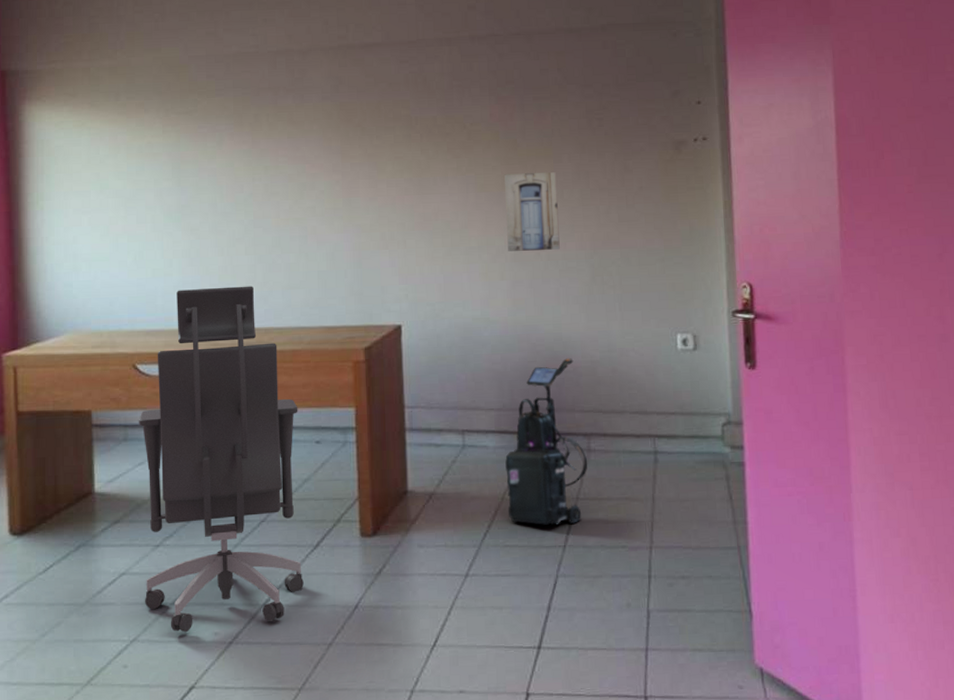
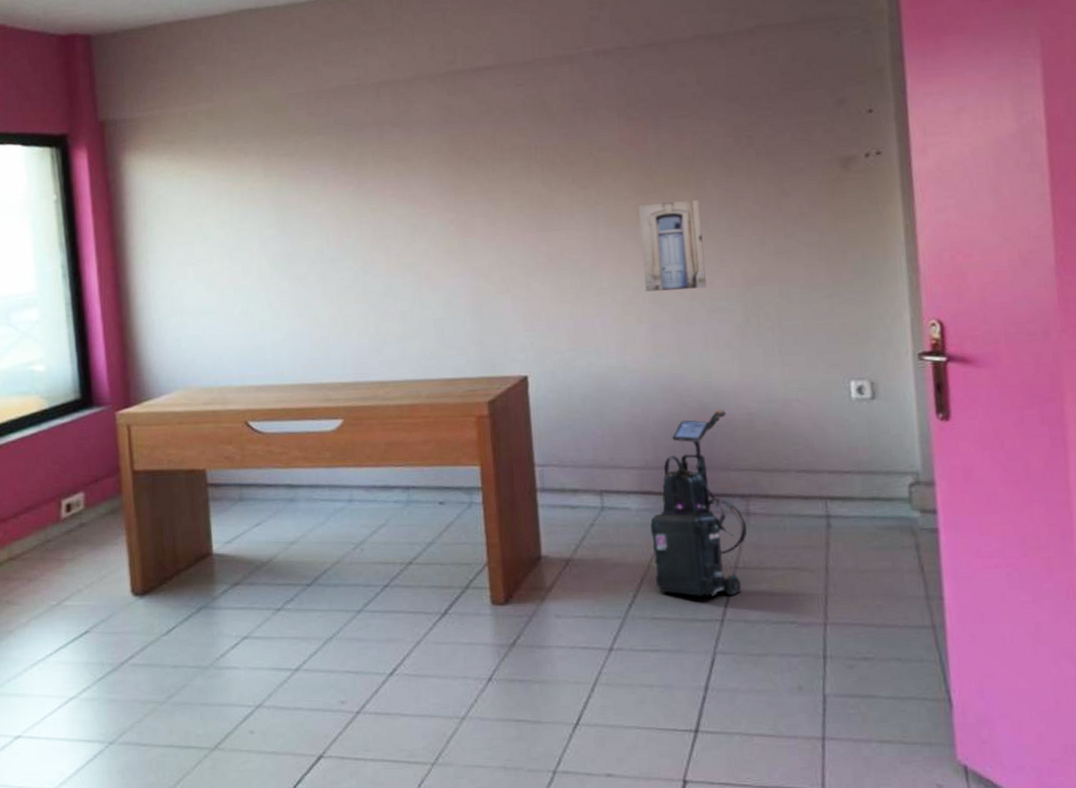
office chair: present [139,286,304,633] -> none [254,336,432,700]

